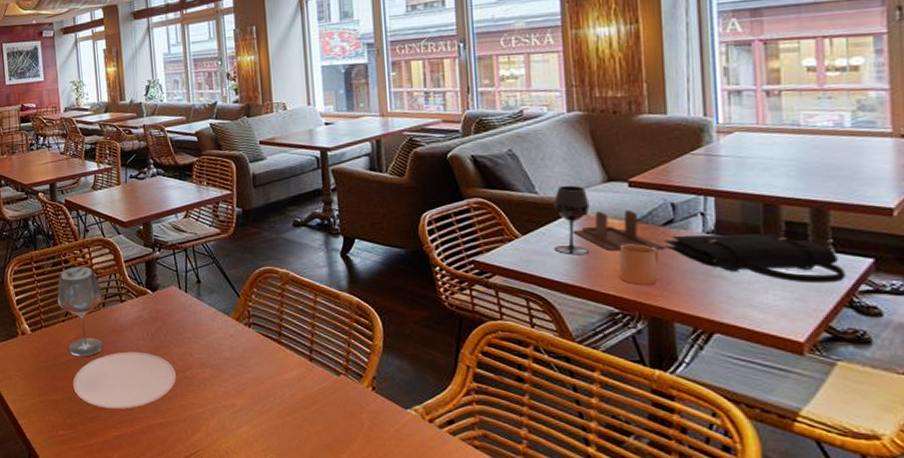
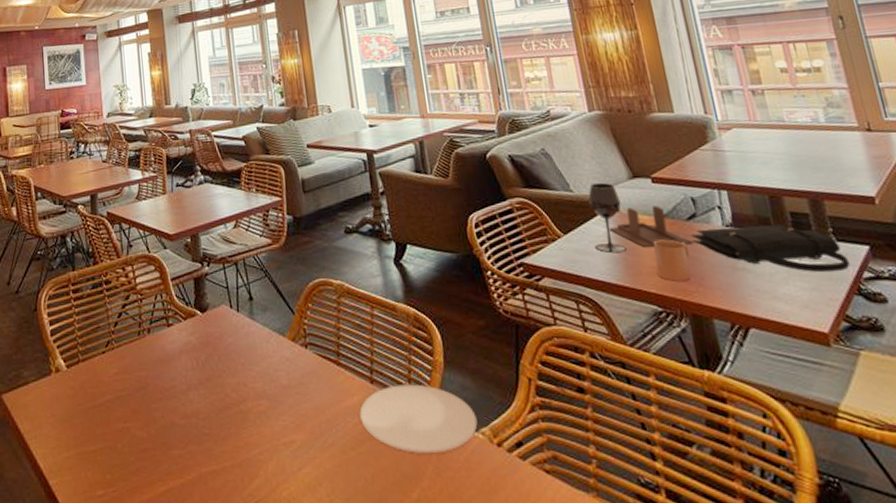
wine glass: present [56,266,104,357] -> none [96,287,149,395]
plate: present [73,352,176,409] -> none [114,384,230,458]
plate: none [297,364,411,425] -> present [359,384,478,455]

